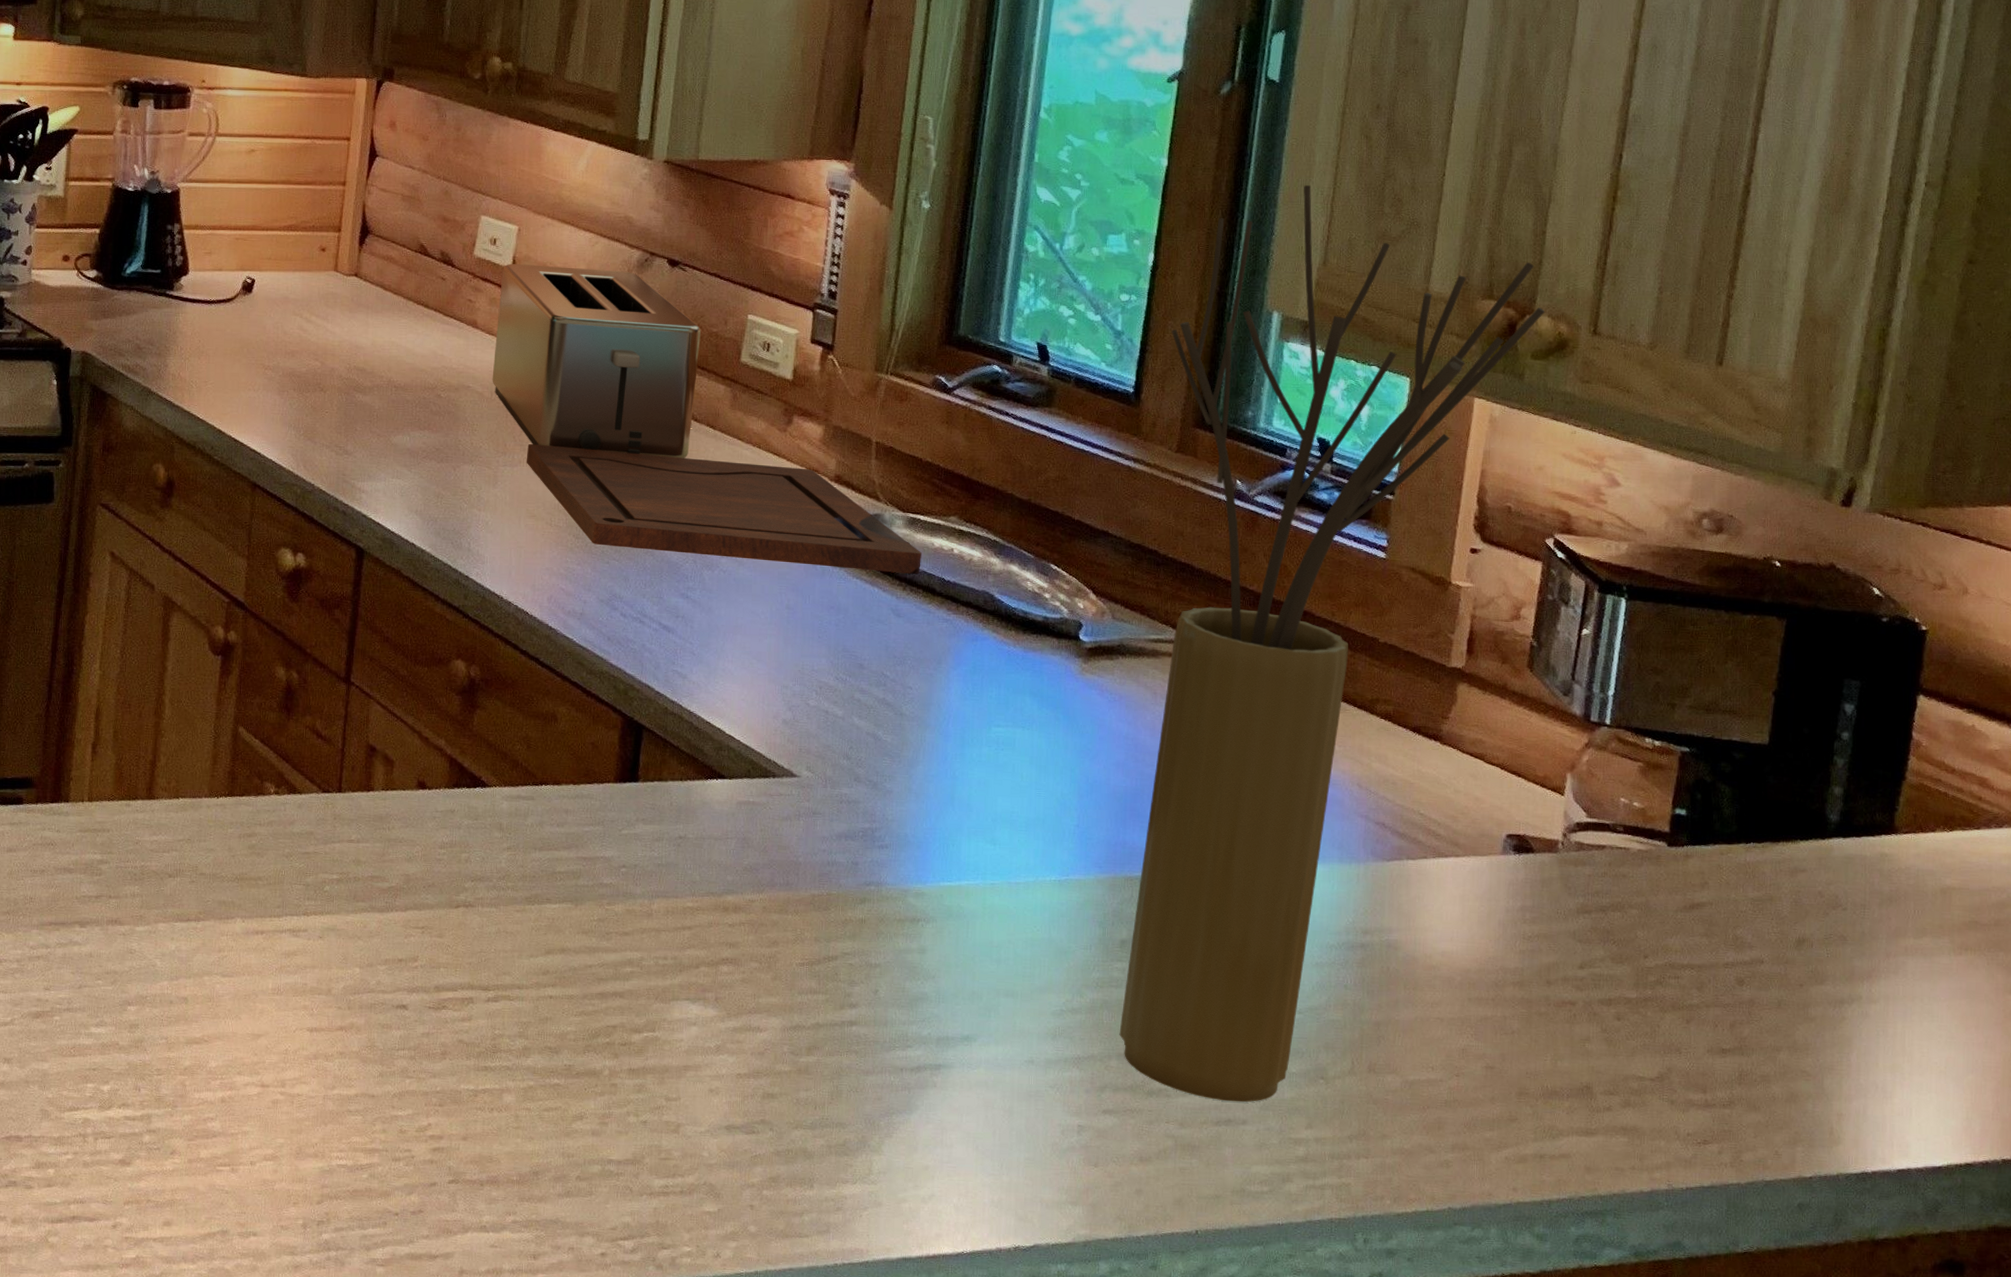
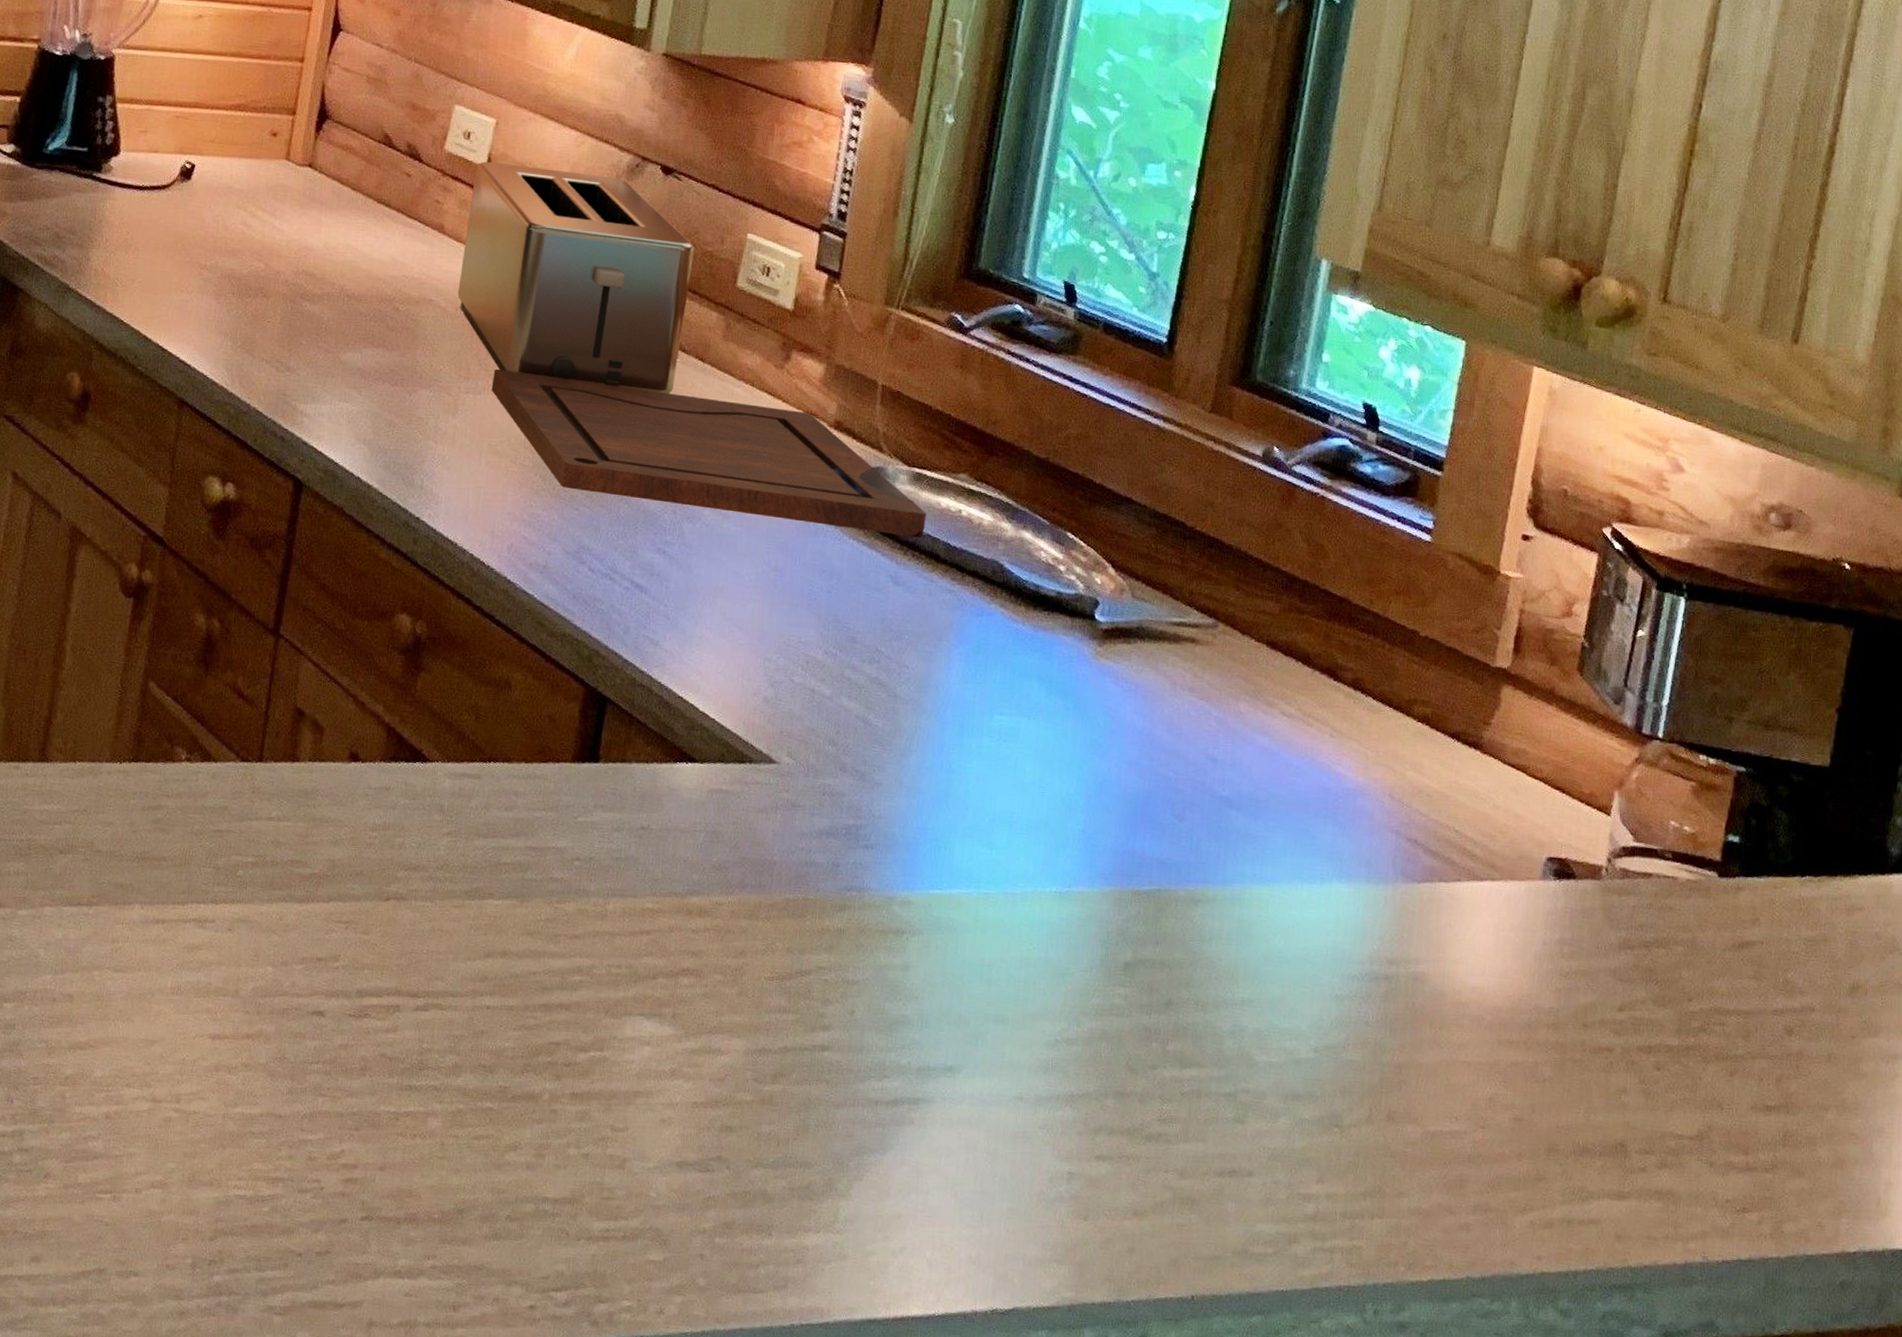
vase: present [1119,185,1546,1102] -> none [1118,120,1613,1151]

